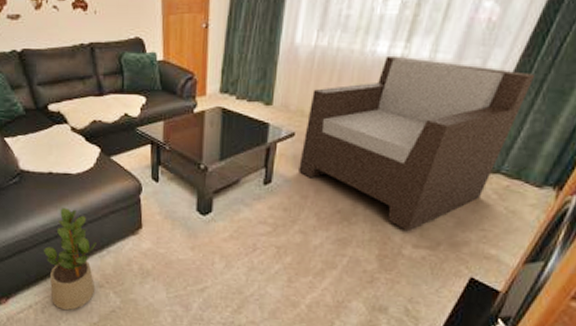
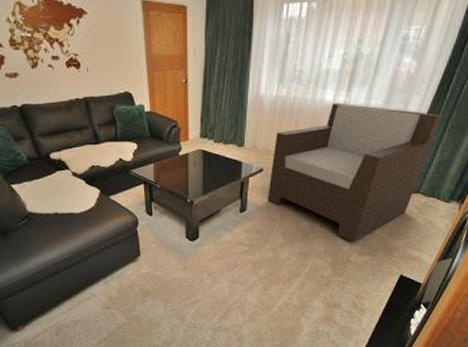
potted plant: present [44,208,98,311] -> none [55,243,103,331]

